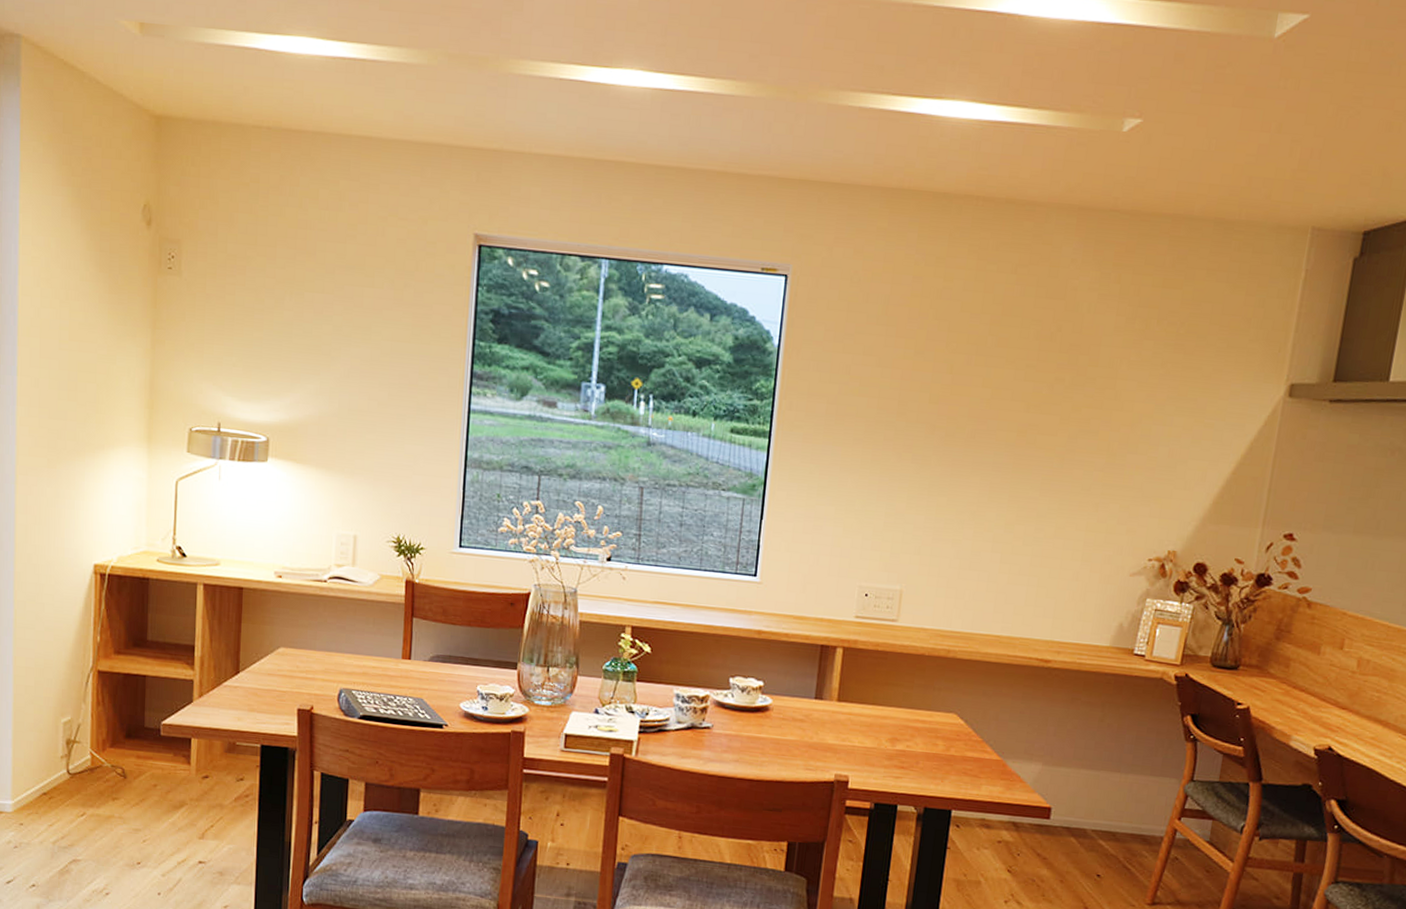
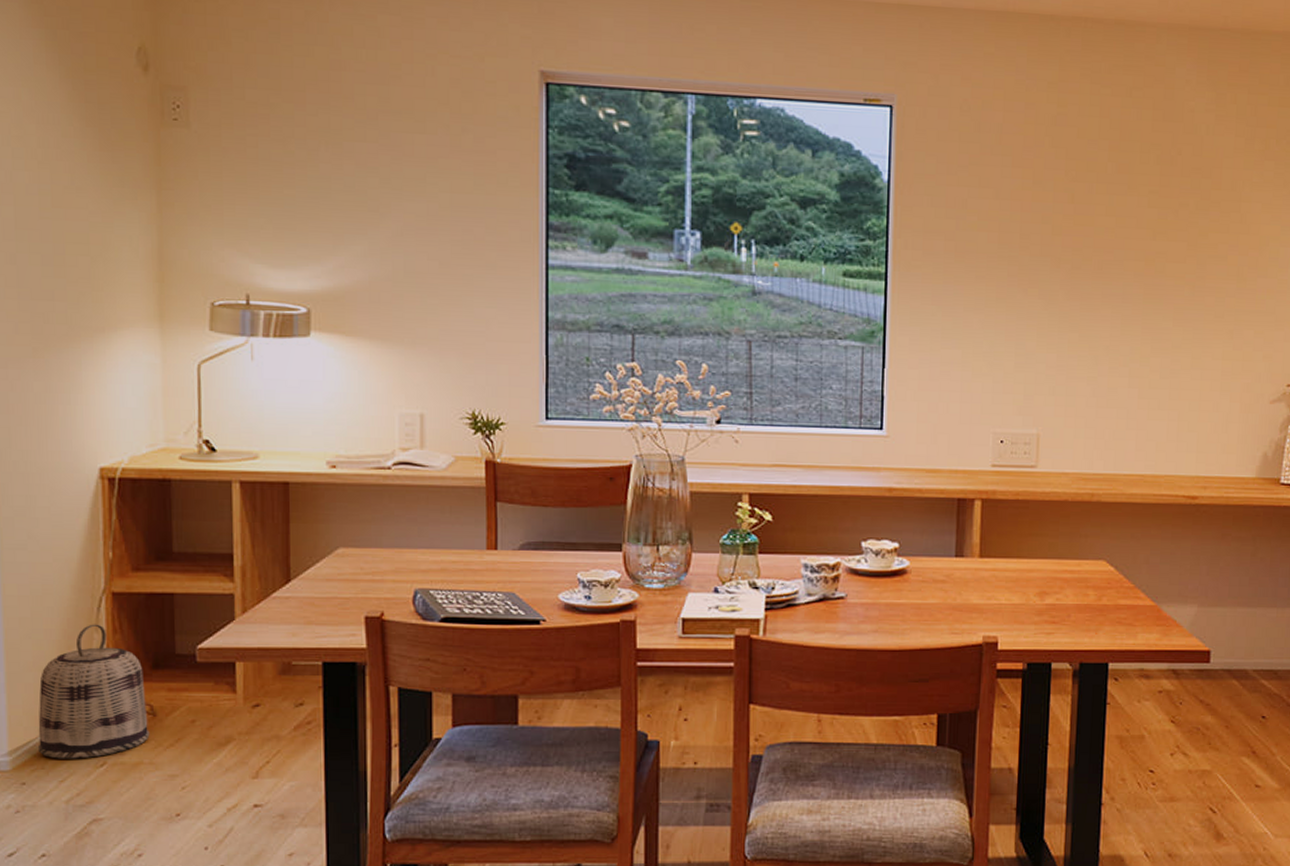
basket: none [34,696,121,808] -> present [37,624,150,759]

